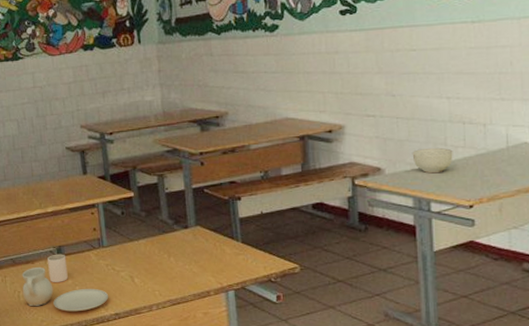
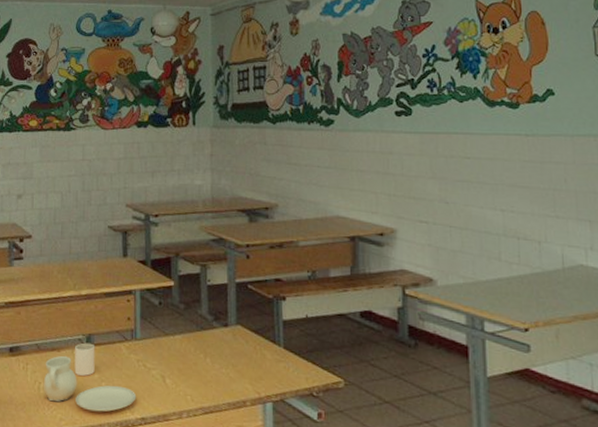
bowl: present [412,147,453,174] -> none [465,261,508,290]

